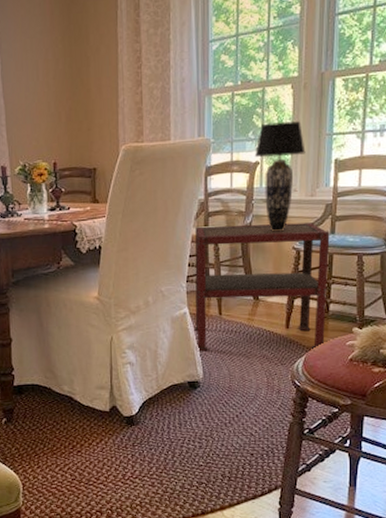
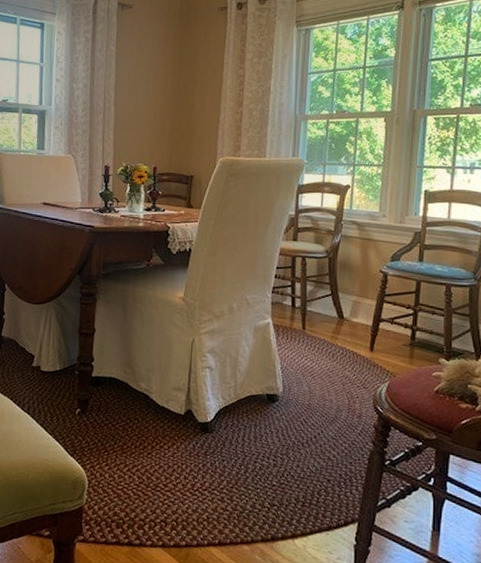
side table: present [194,222,330,352] -> none [276,240,418,378]
table lamp: present [255,121,306,231] -> none [347,150,396,253]

